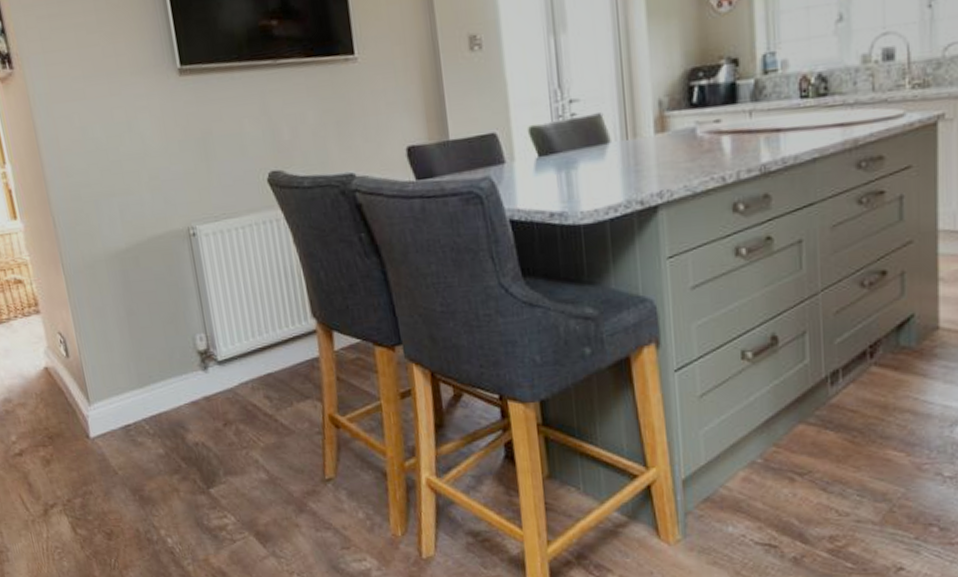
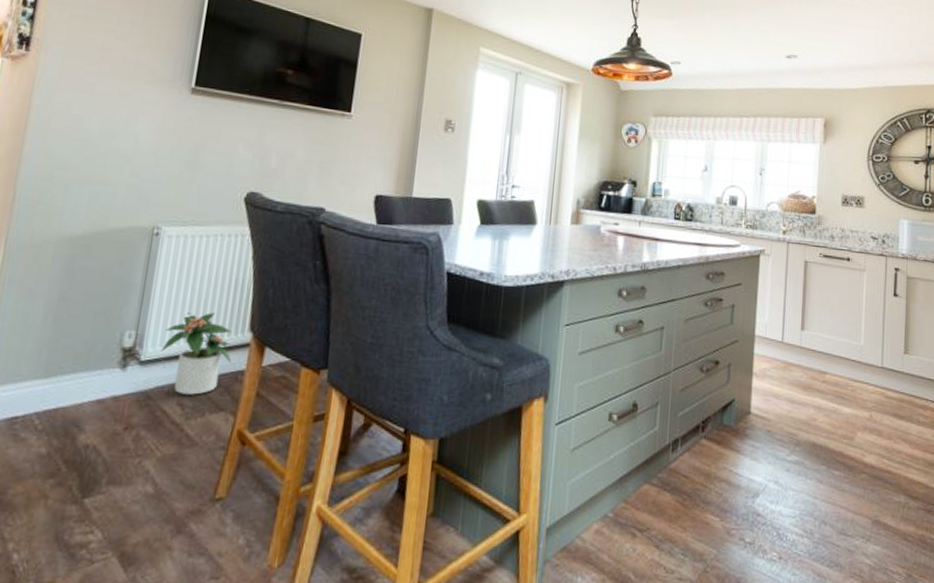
potted plant: none [231,305,304,388] -> present [161,313,232,395]

